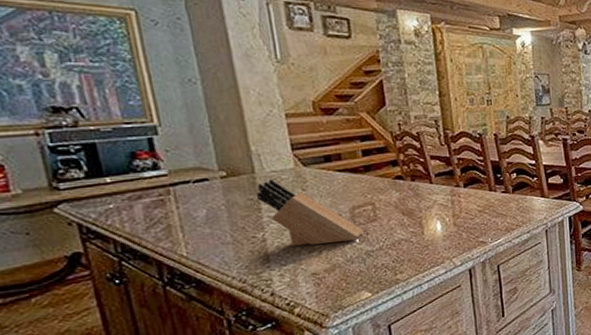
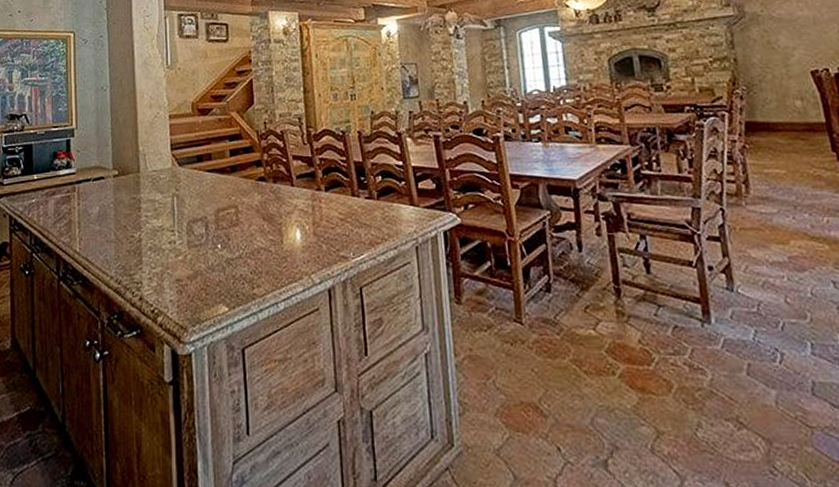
knife block: present [256,179,363,246] -> none [138,179,225,249]

